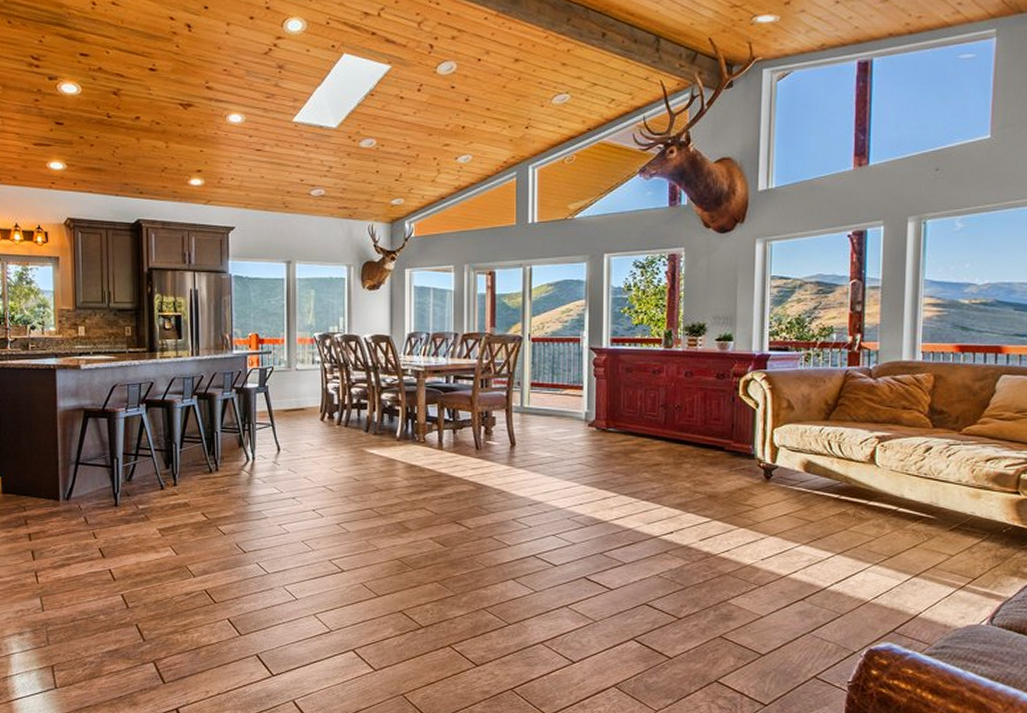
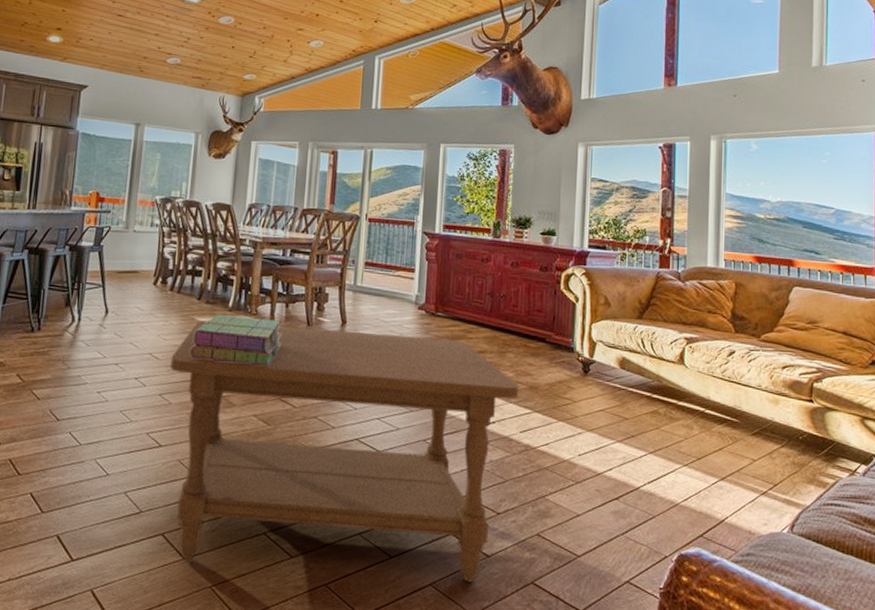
coffee table: none [345,450,697,683] -> present [170,319,519,583]
stack of books: none [363,445,451,491] -> present [190,315,281,366]

